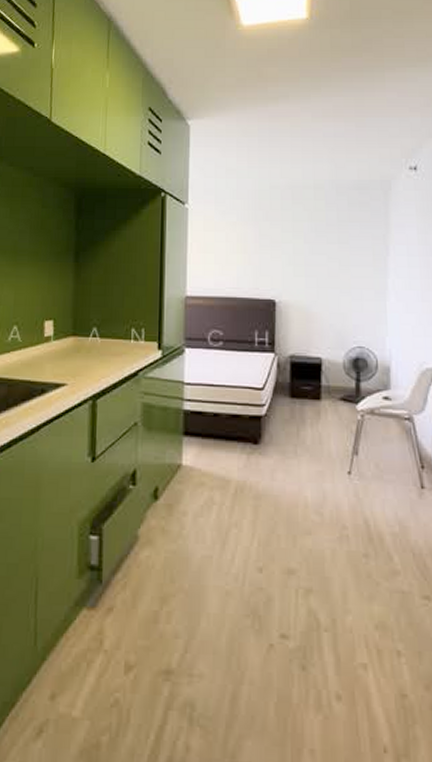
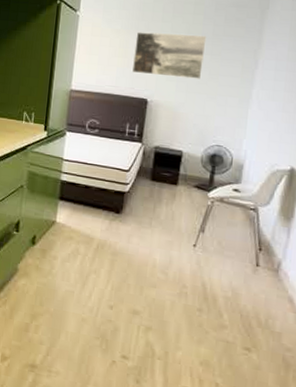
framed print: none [255,222,332,272] -> present [132,32,207,79]

